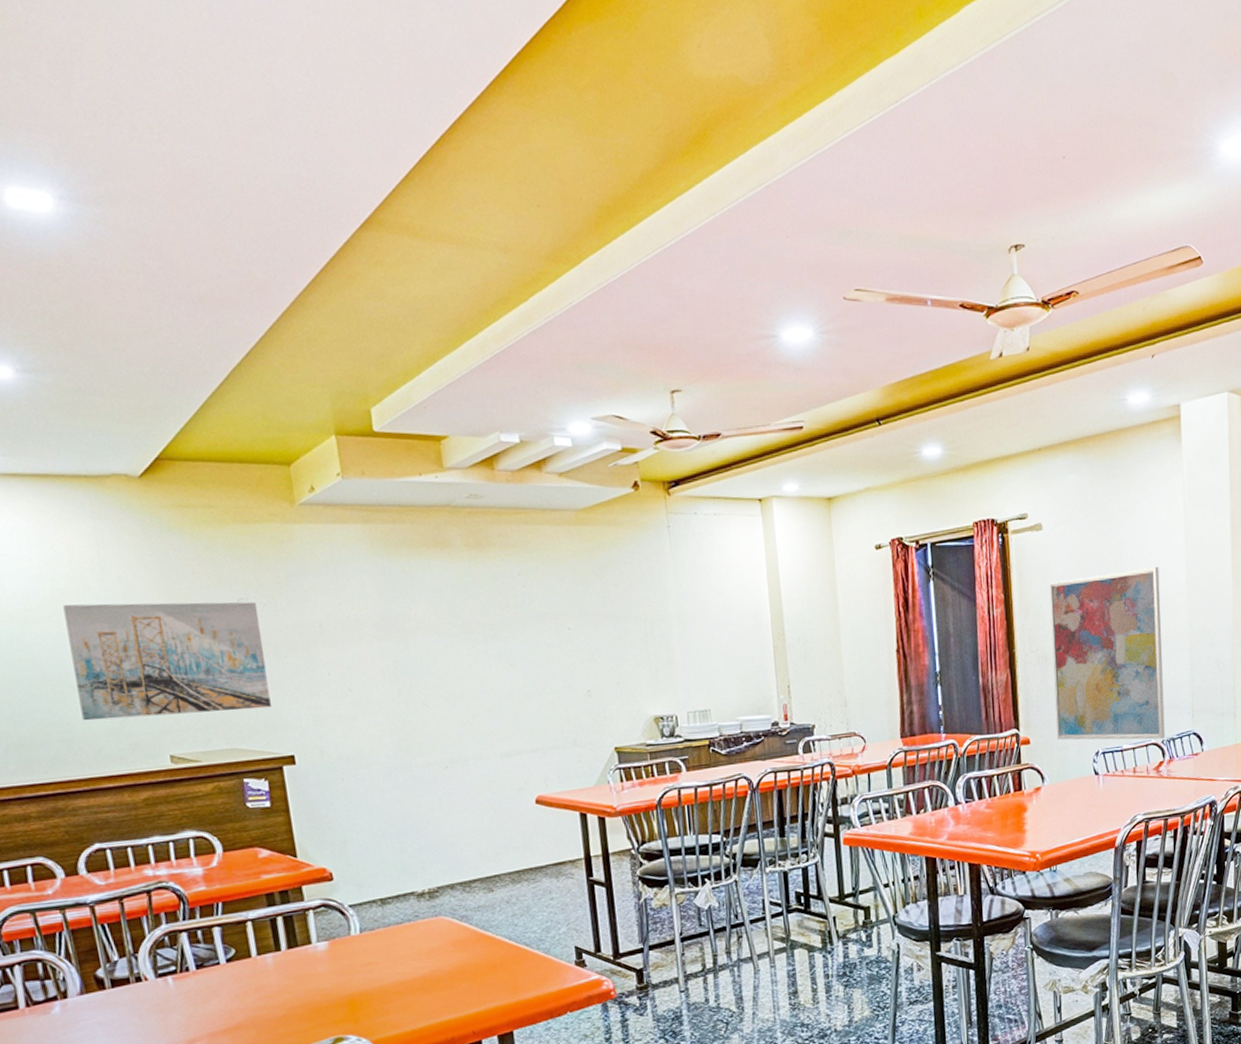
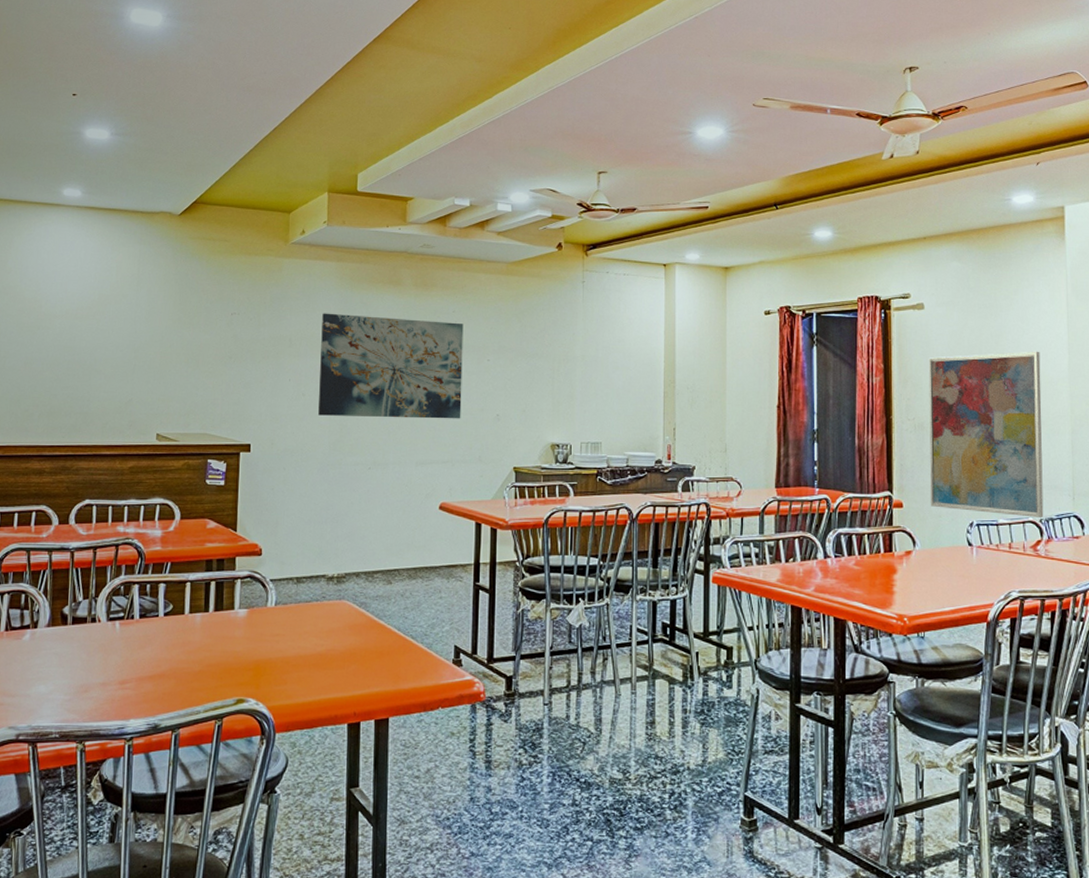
wall art: present [63,601,271,721] -> none [99,307,245,403]
wall art: none [356,587,546,713] -> present [318,313,464,419]

